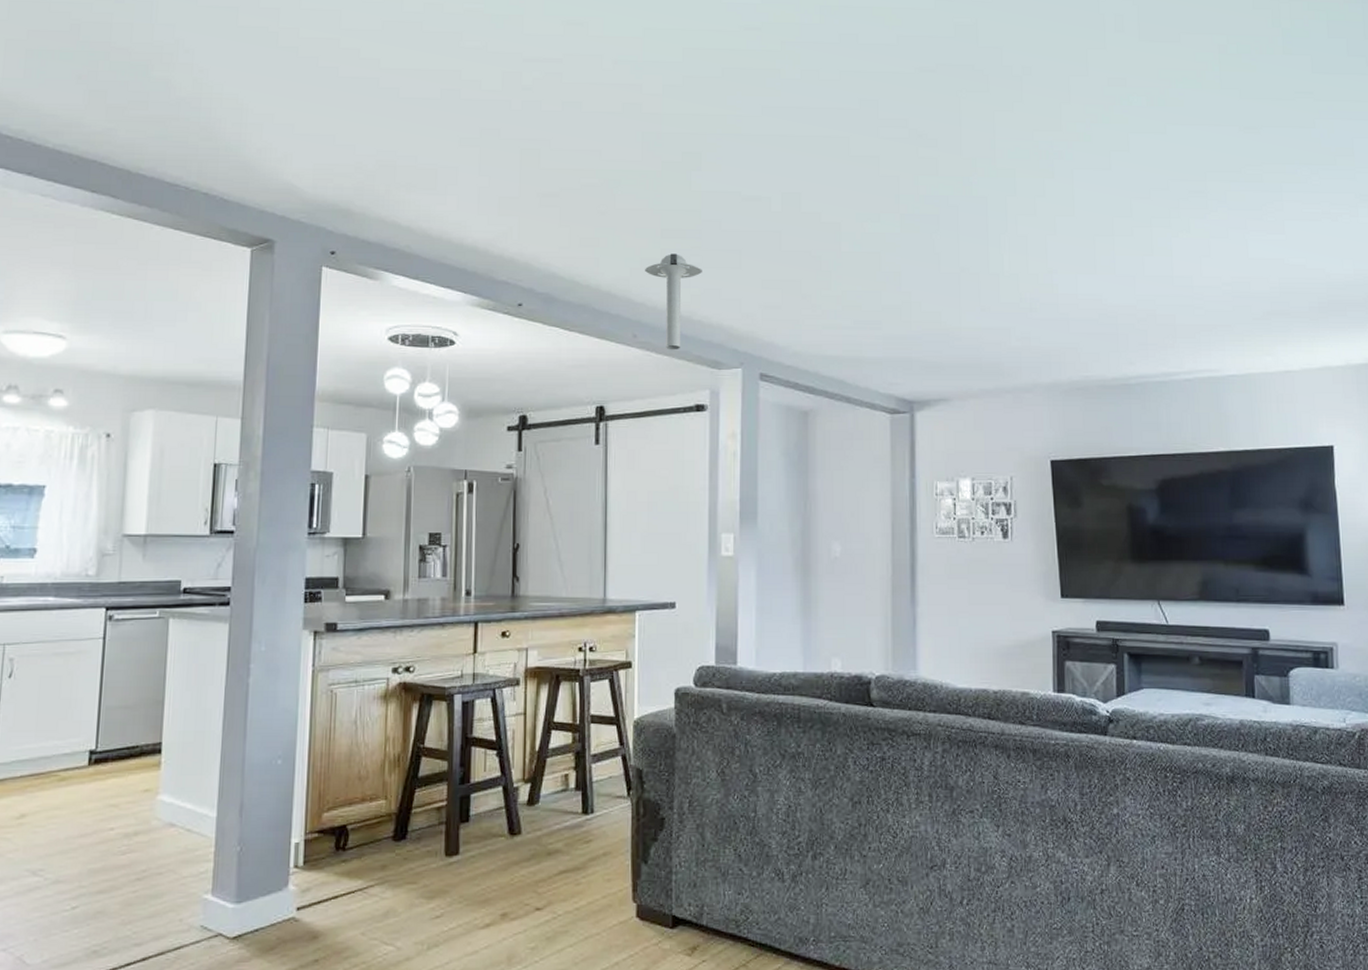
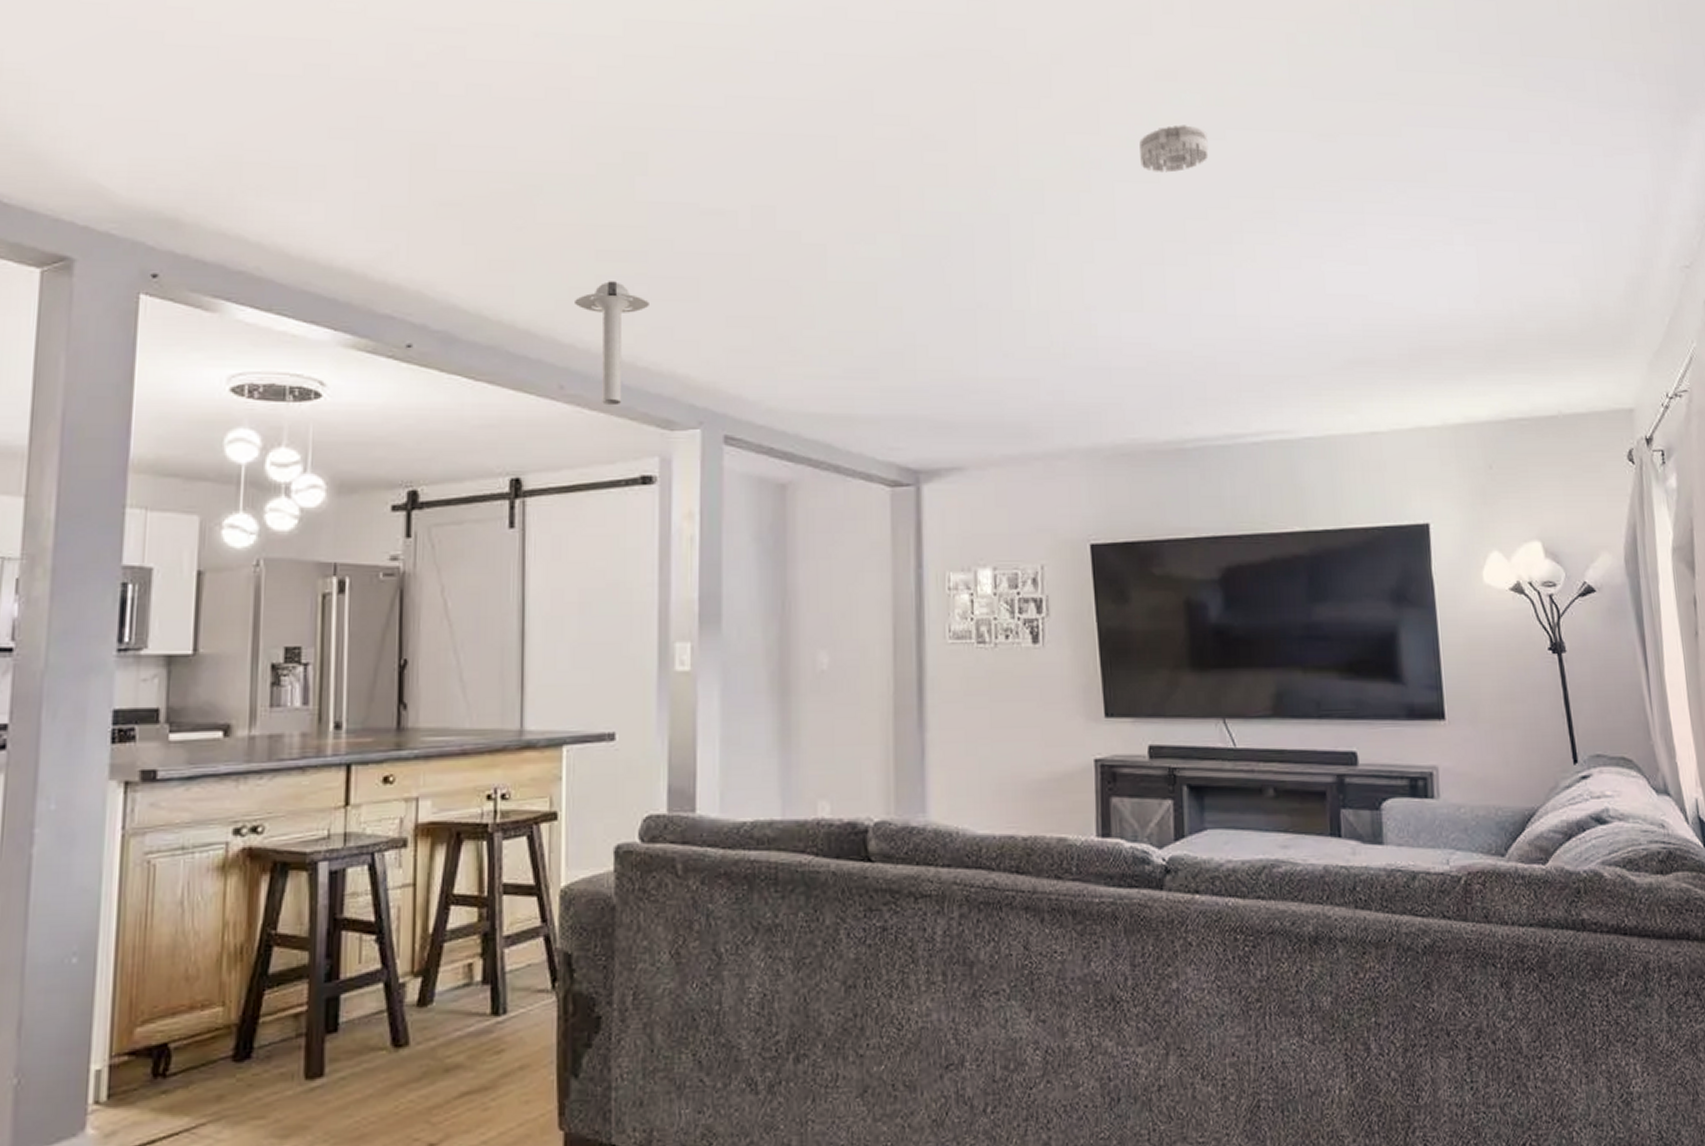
smoke detector: none [1094,122,1152,161] -> present [1139,125,1209,173]

